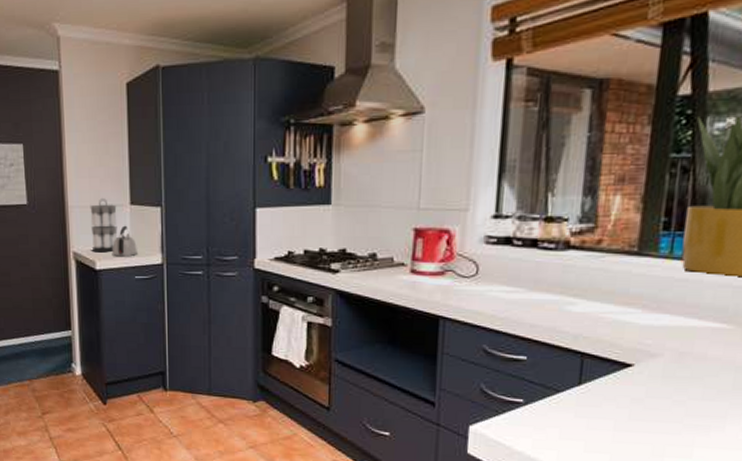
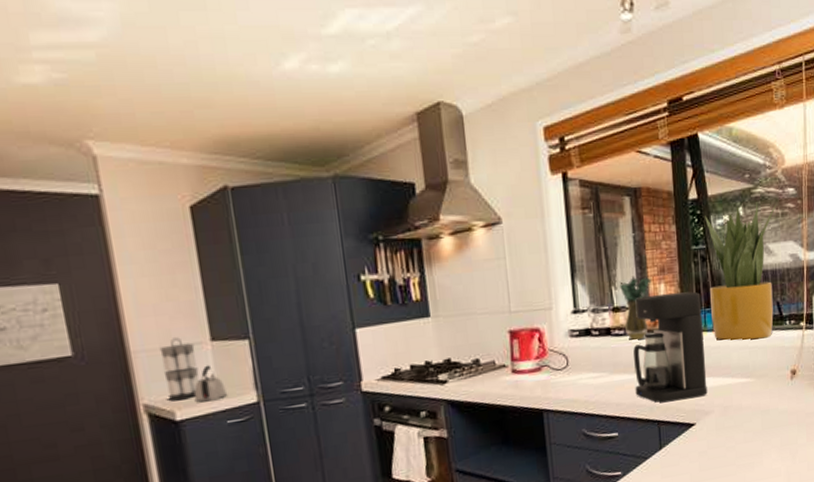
vase: none [557,183,604,258] -> present [620,276,652,341]
coffee maker: none [557,207,672,335] -> present [633,291,708,402]

